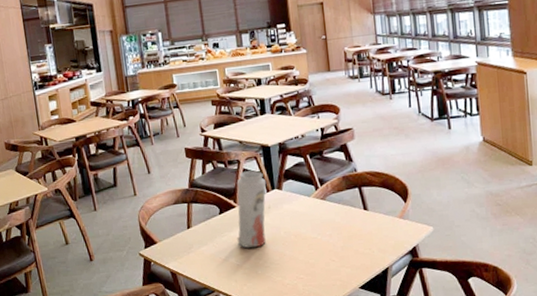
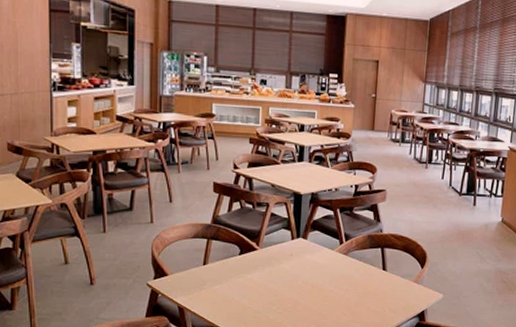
vase: present [236,170,267,248] -> none [253,215,293,293]

